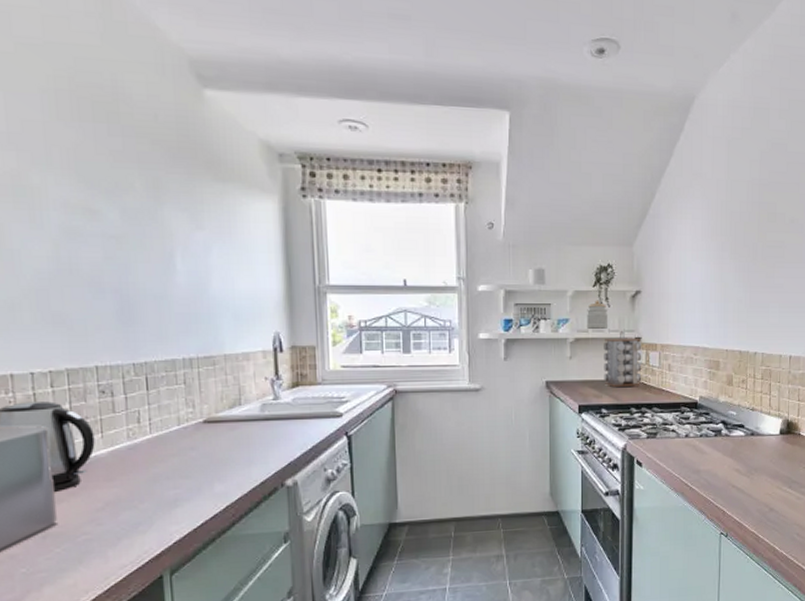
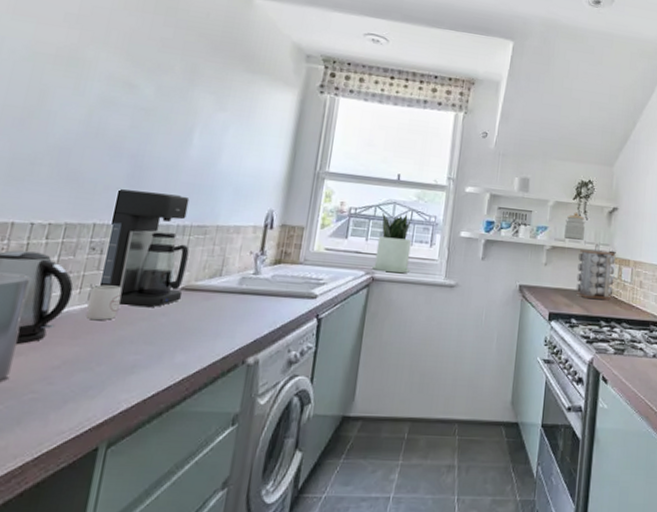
coffee maker: none [111,327,206,445] -> present [87,189,190,308]
mug: none [111,426,146,462] -> present [86,285,123,321]
planter: none [392,321,433,384] -> present [371,213,412,274]

